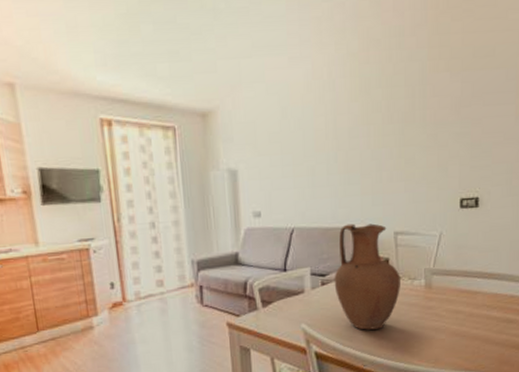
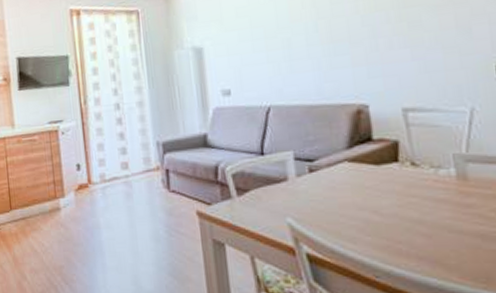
vase: present [334,223,400,330] -> none [324,99,420,230]

